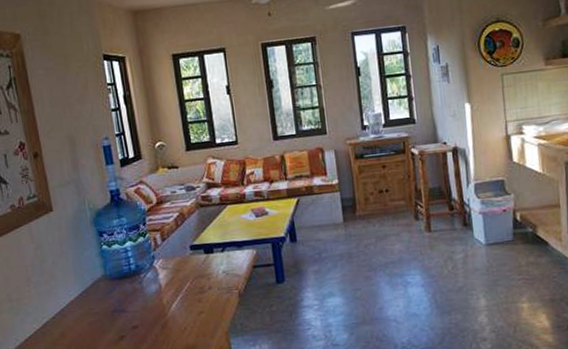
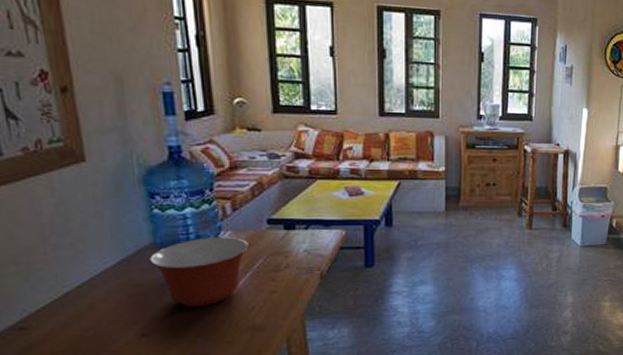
mixing bowl: none [102,264,177,331] -> present [149,237,249,307]

